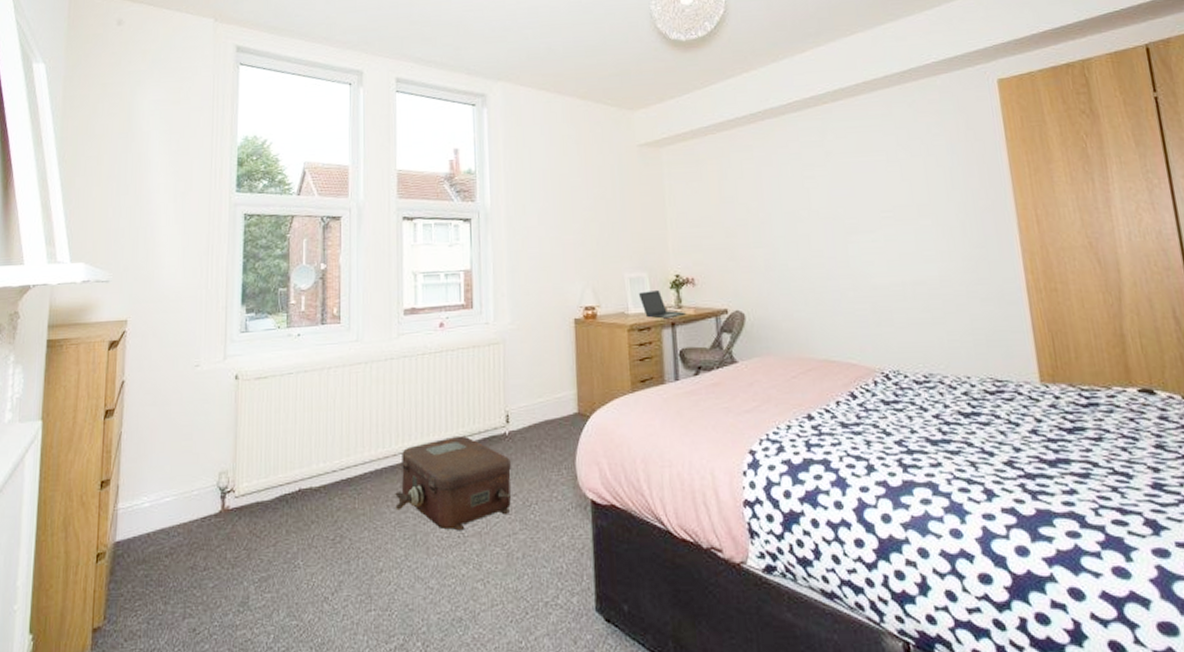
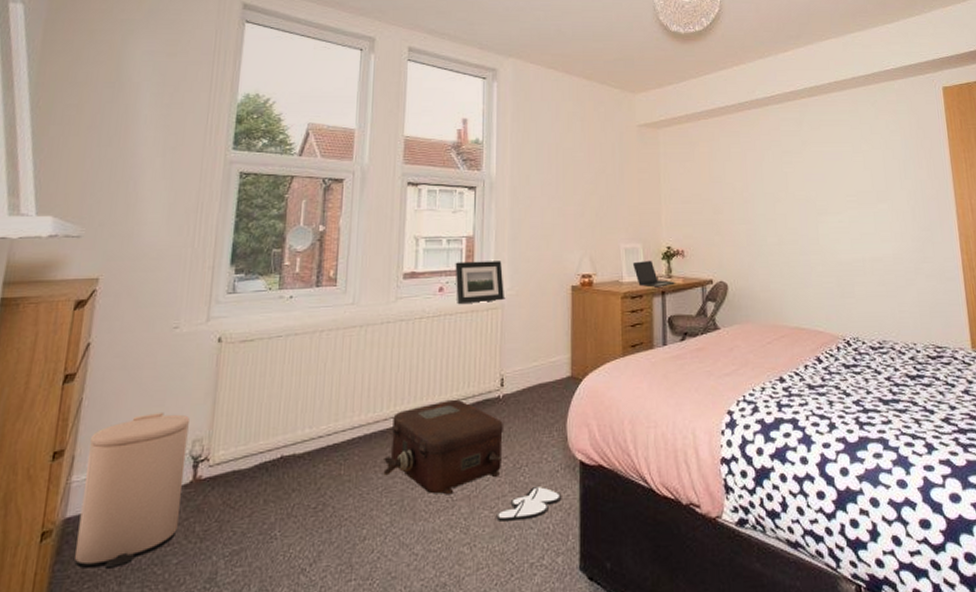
pedal bin: none [126,445,215,591] -> present [74,411,189,570]
picture frame: none [454,294,505,340] -> present [455,261,504,305]
slippers: none [508,524,574,559] -> present [496,485,562,521]

